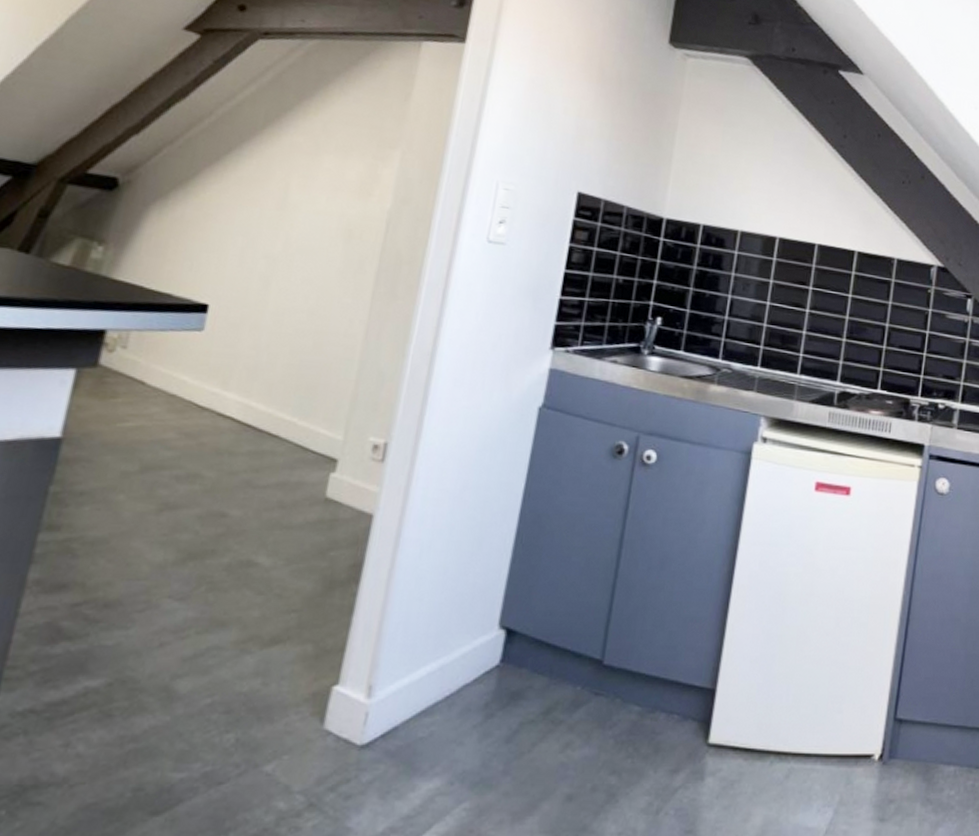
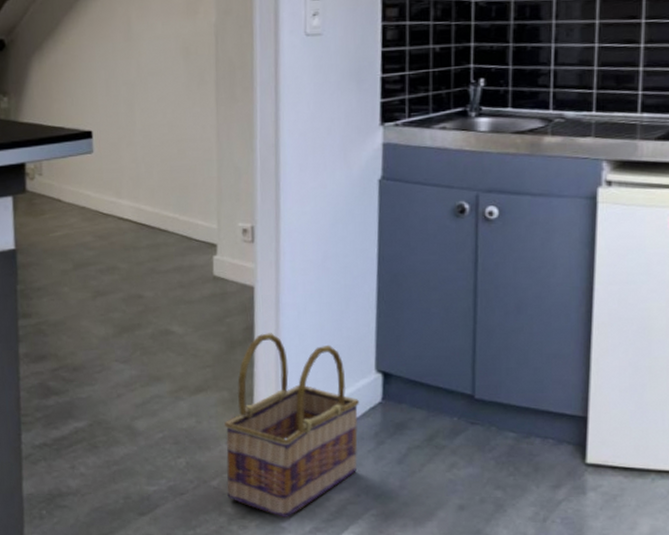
basket: none [282,573,474,816] -> present [225,333,360,519]

